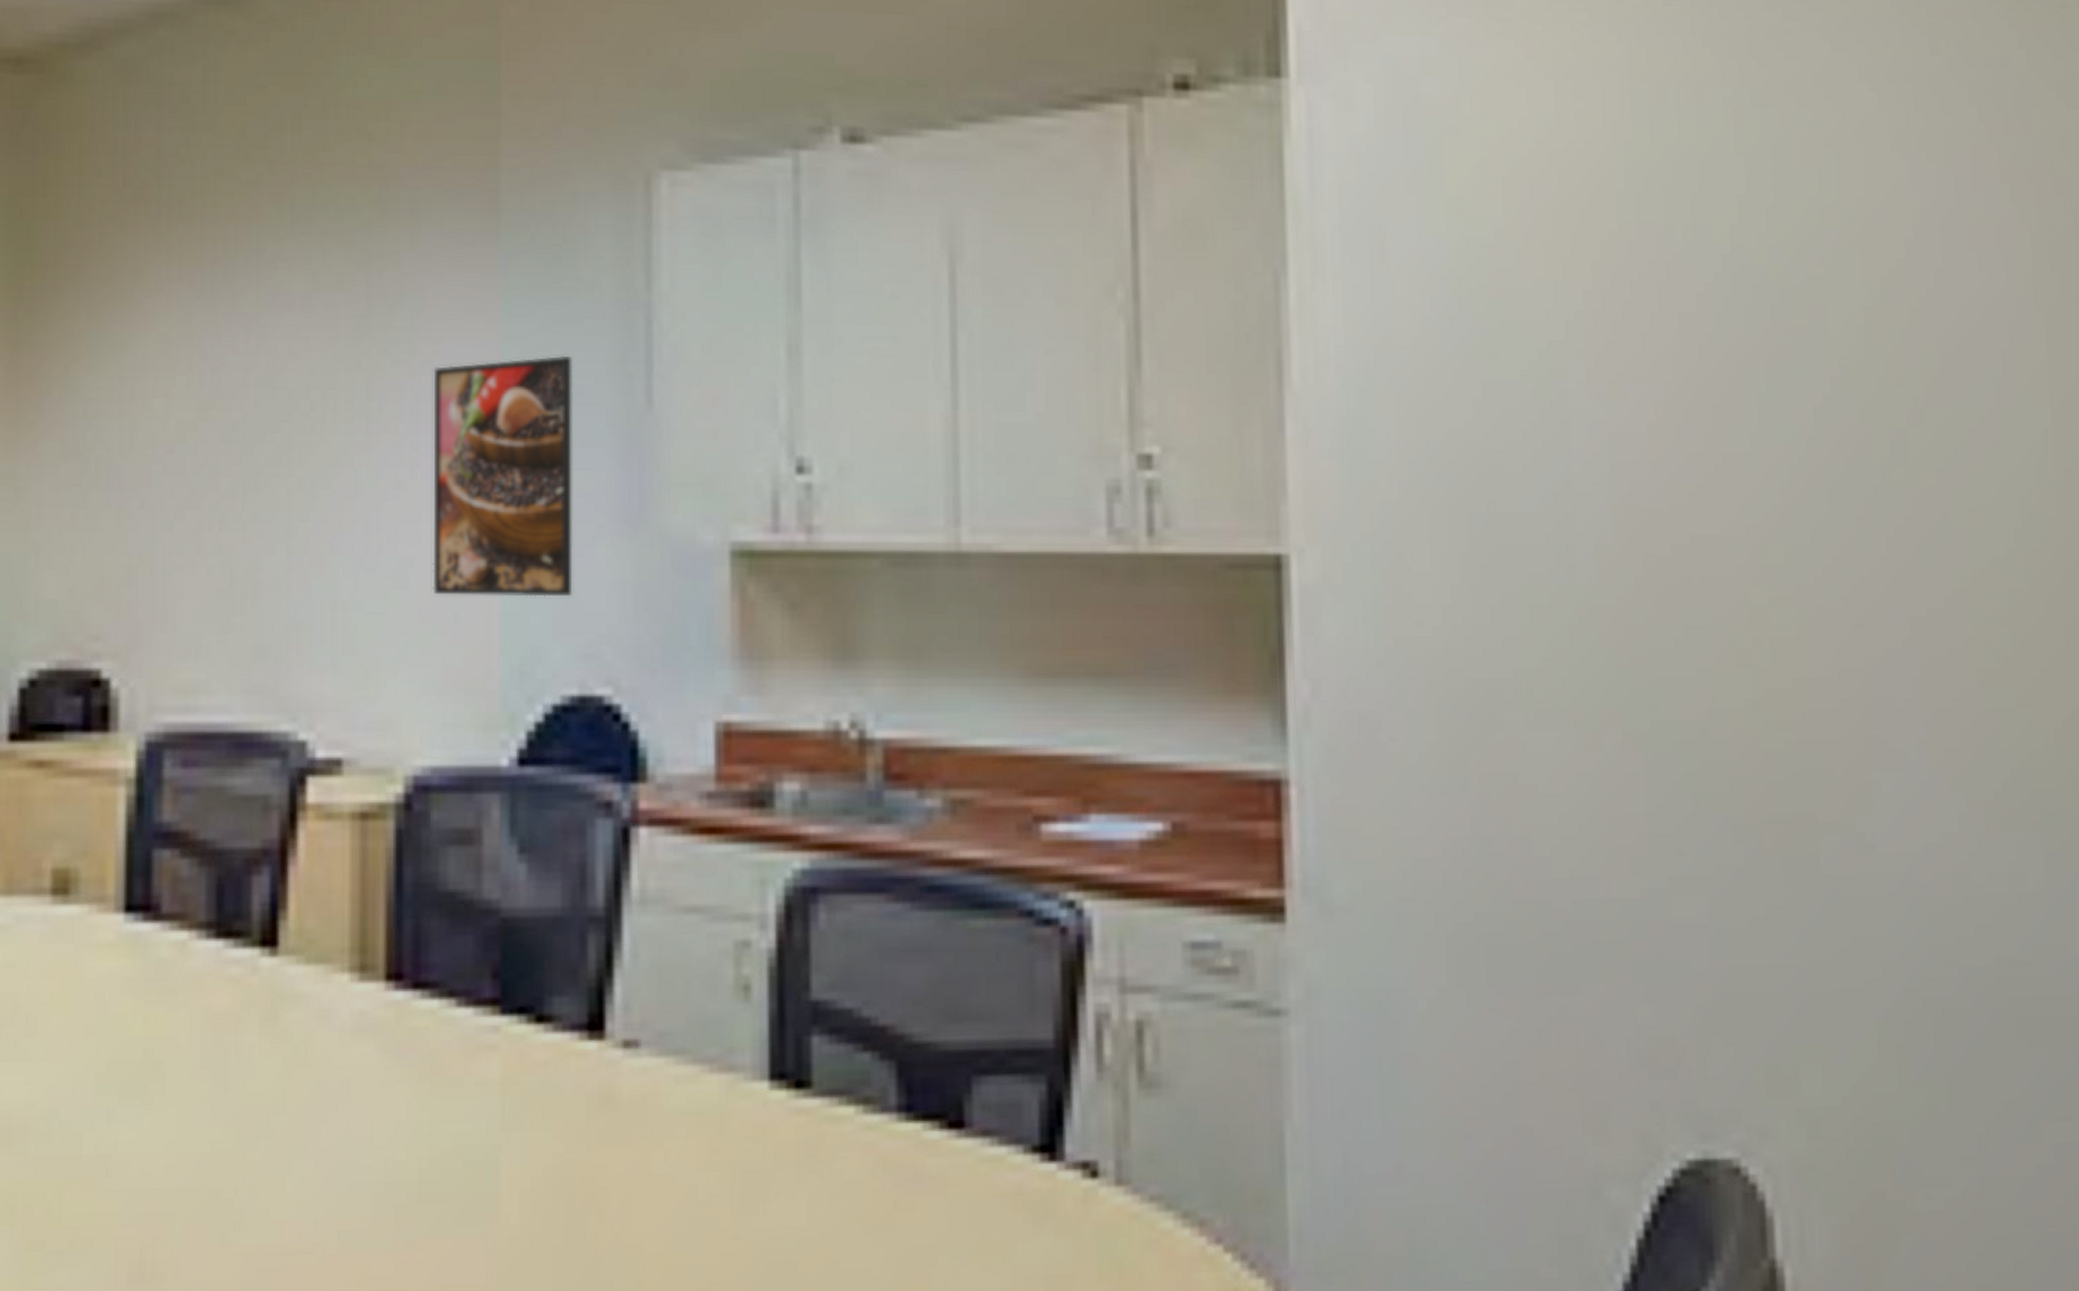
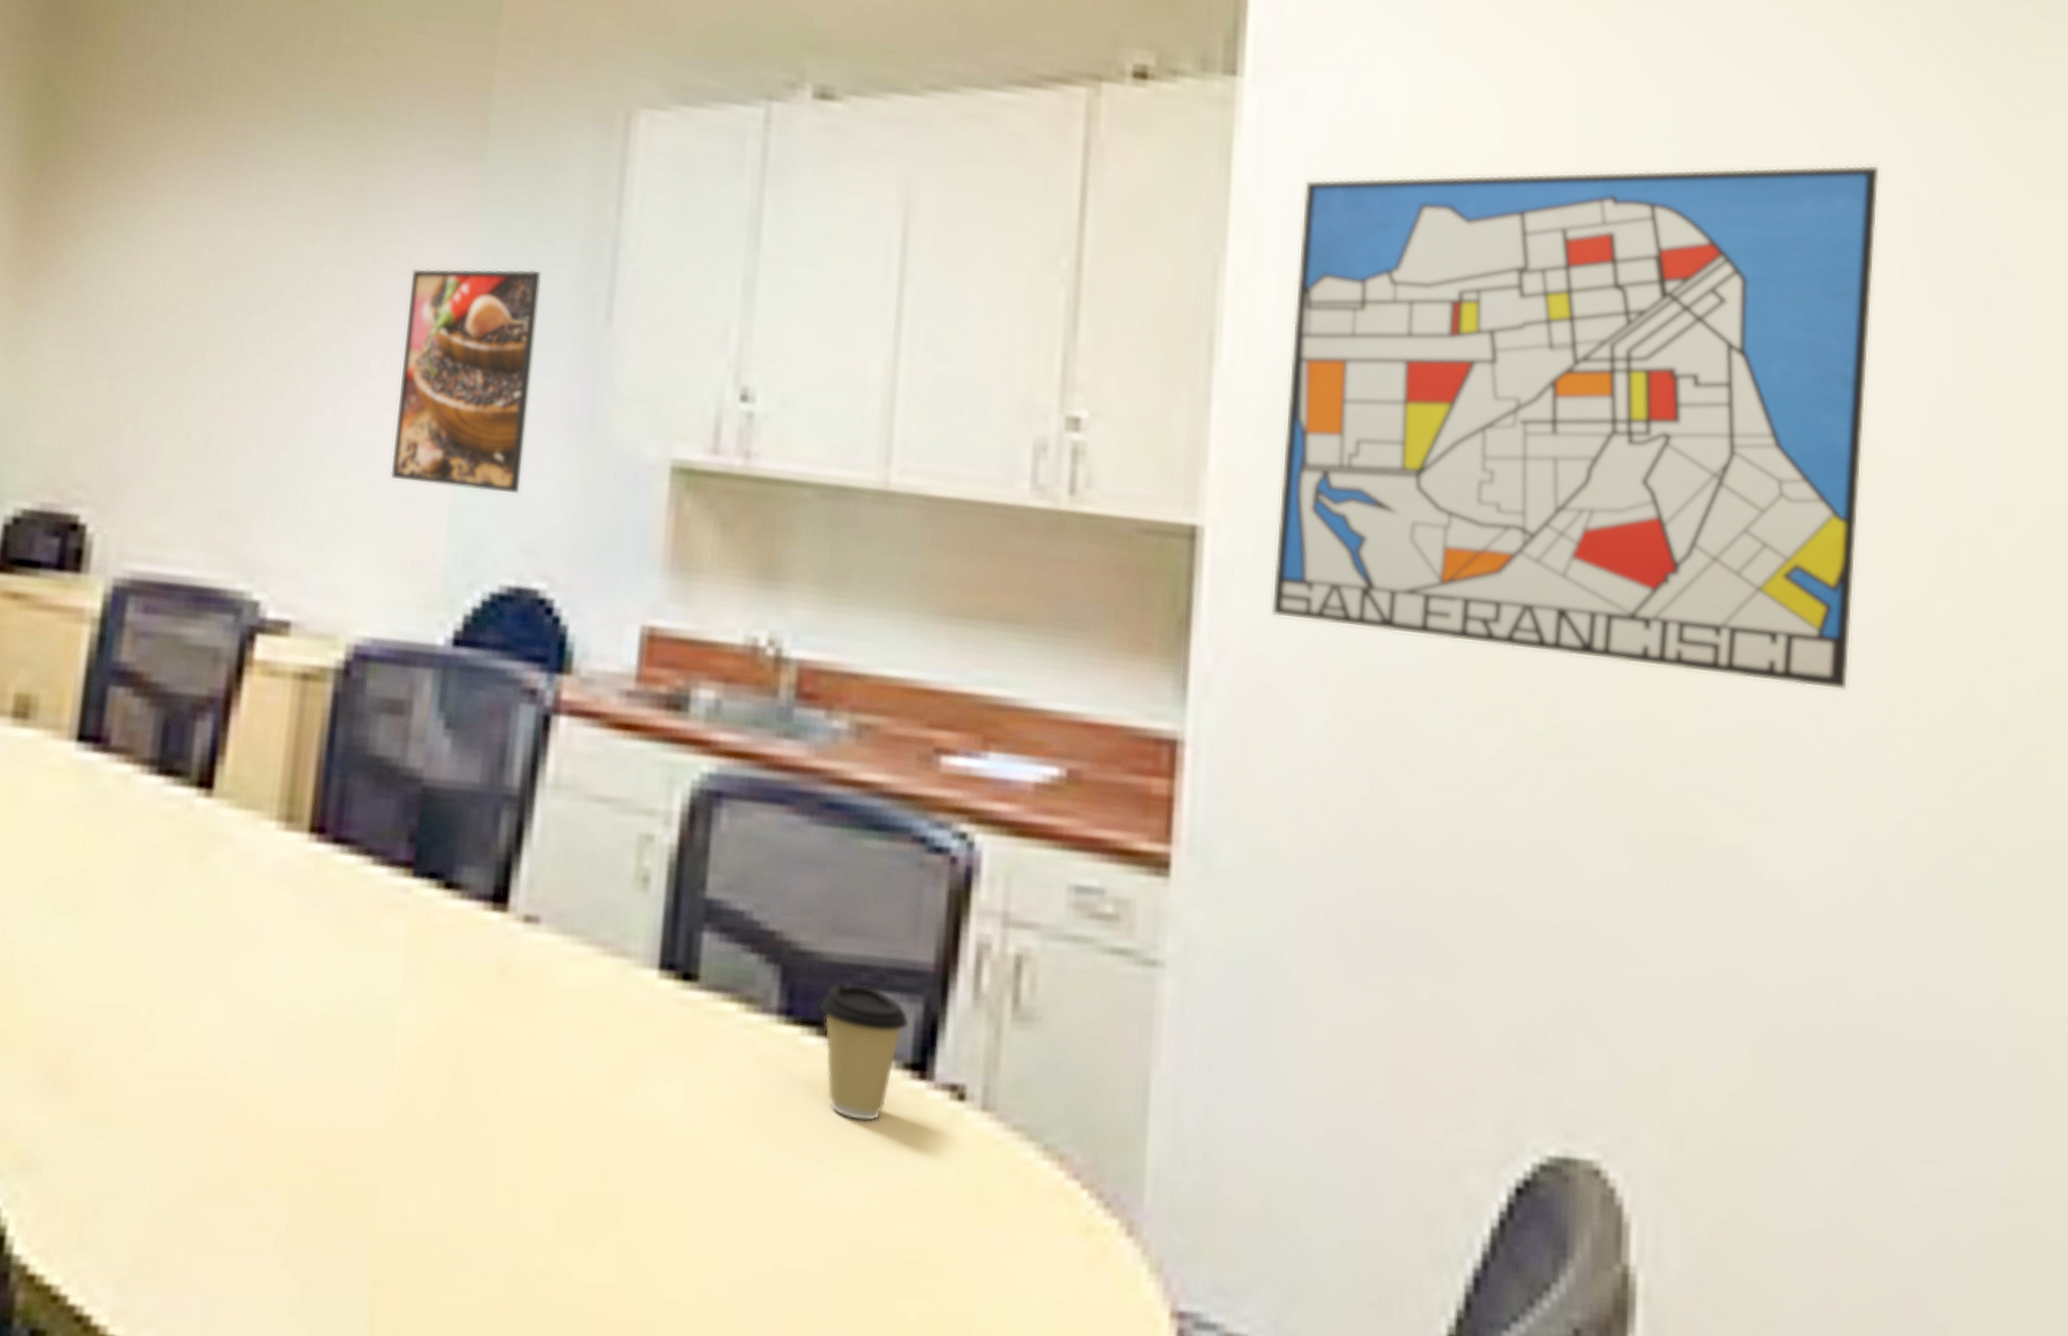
coffee cup: none [939,1070,1033,1212] -> present [818,982,909,1122]
wall art: none [1360,110,1946,654] -> present [1271,164,1880,691]

